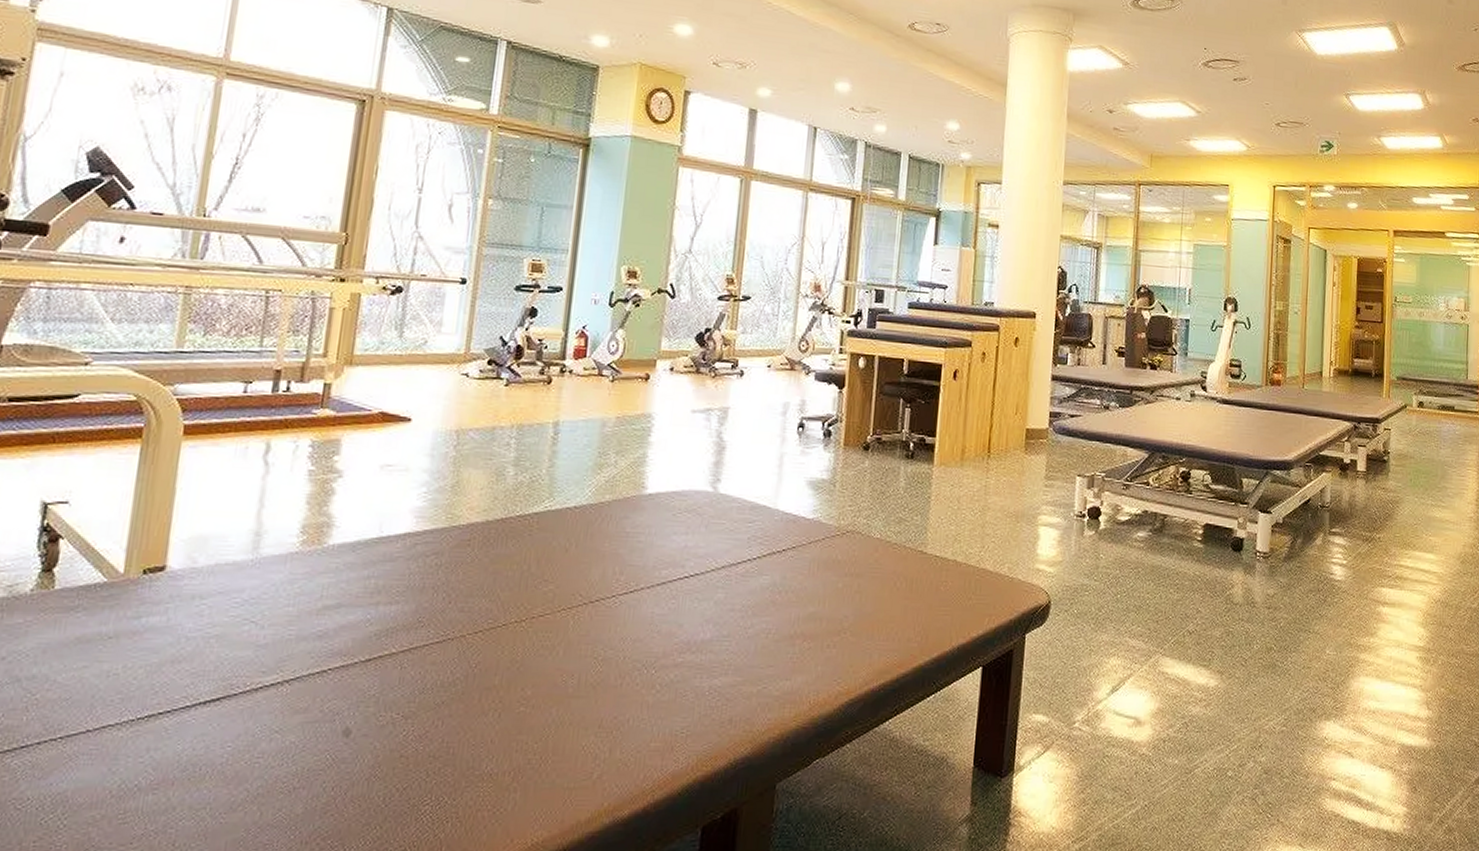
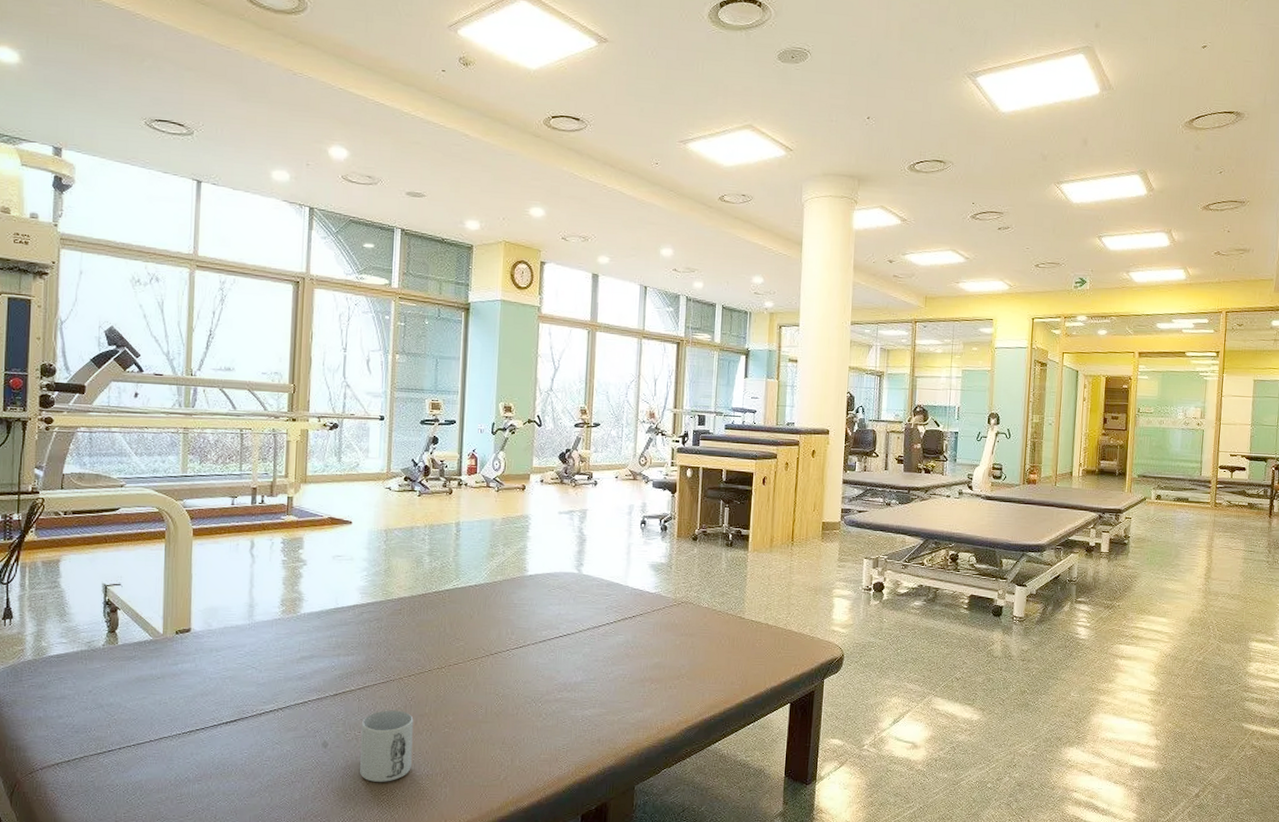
mug: none [394,681,477,786] -> present [359,710,414,782]

